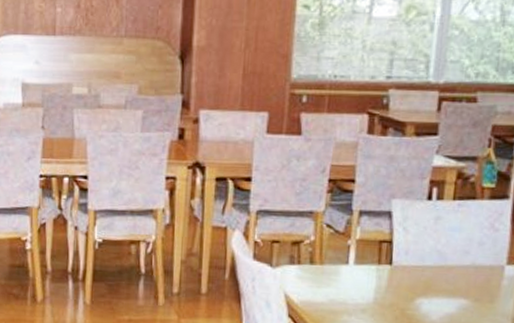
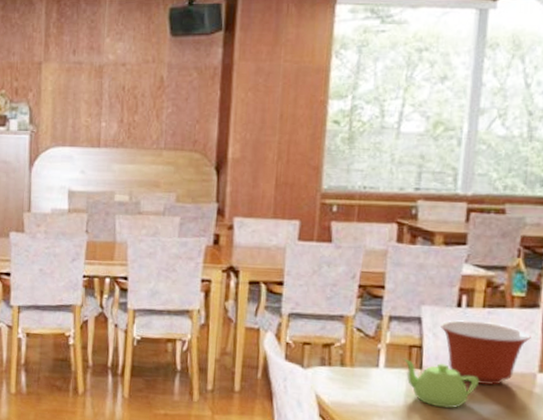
teapot: none [373,253,448,304] -> present [403,358,479,409]
mixing bowl: none [411,213,500,279] -> present [440,320,531,385]

